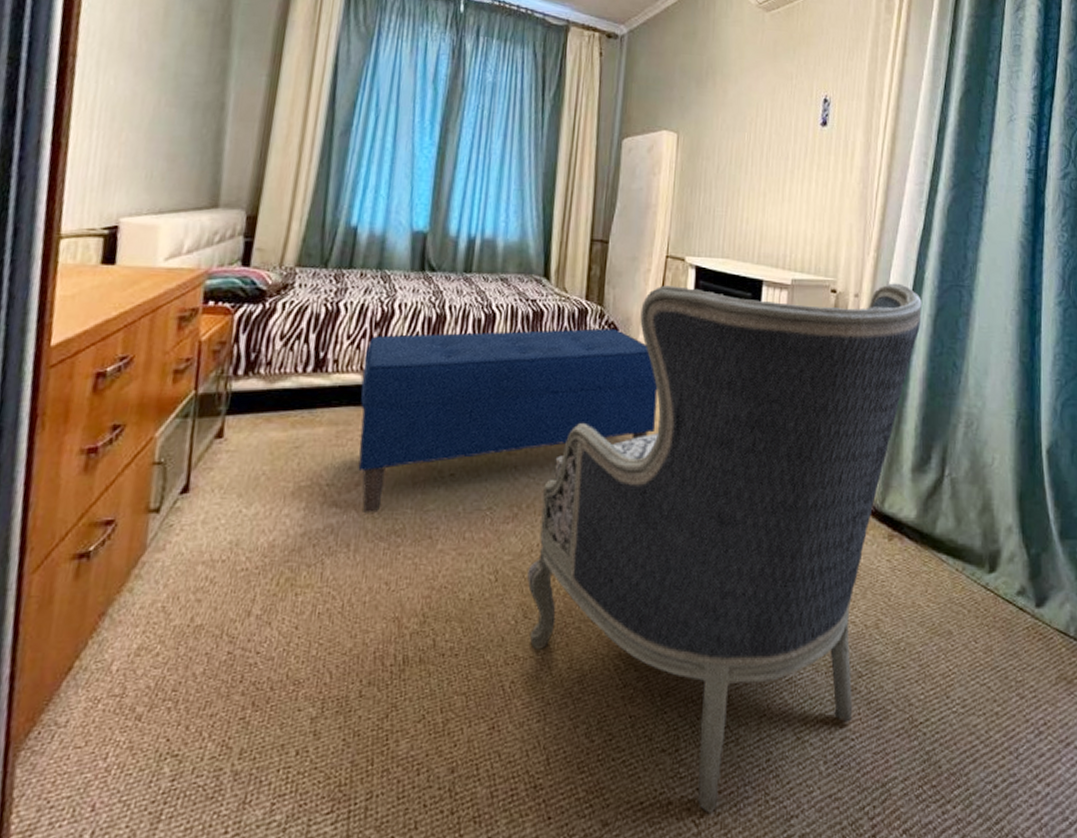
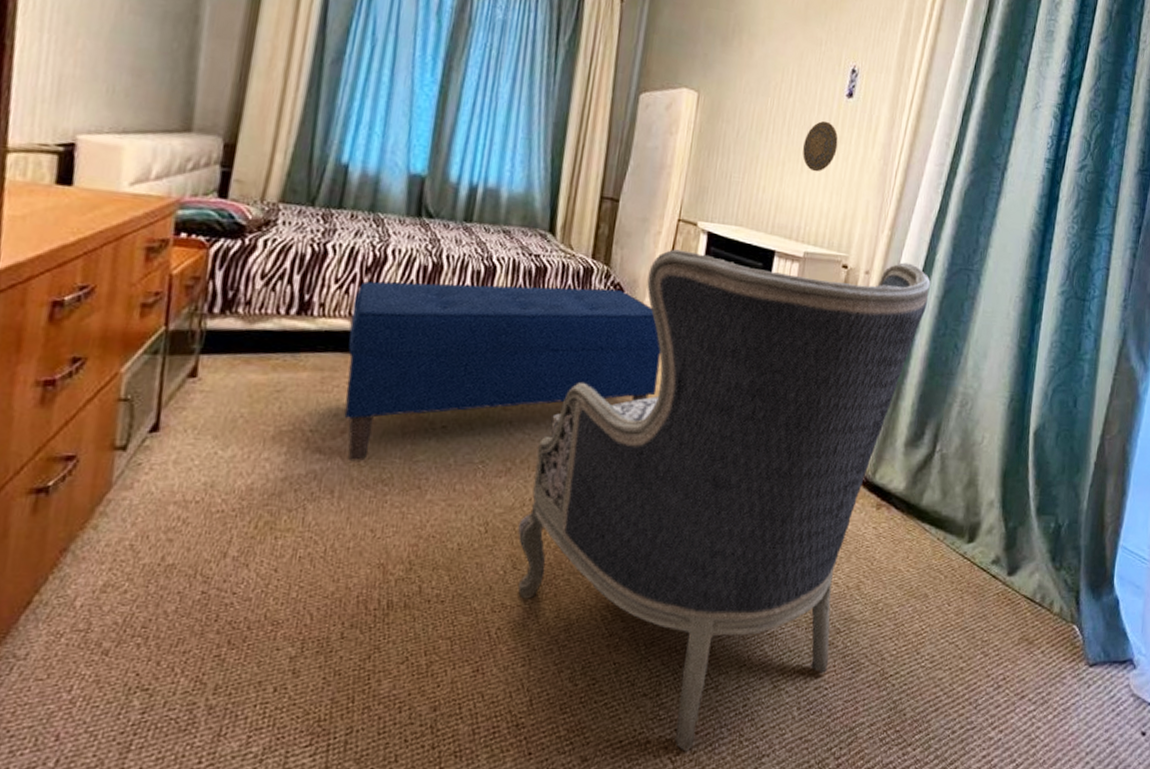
decorative plate: none [783,150,816,200] -> present [802,120,838,172]

